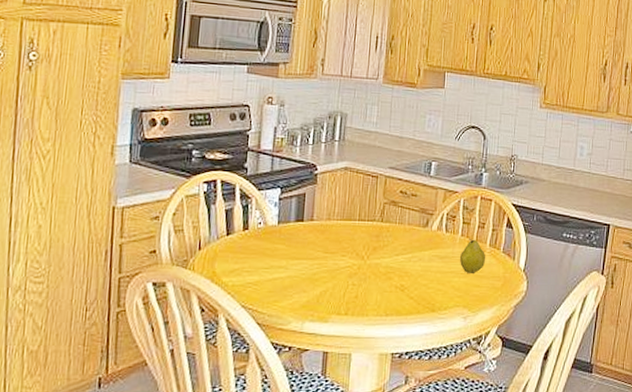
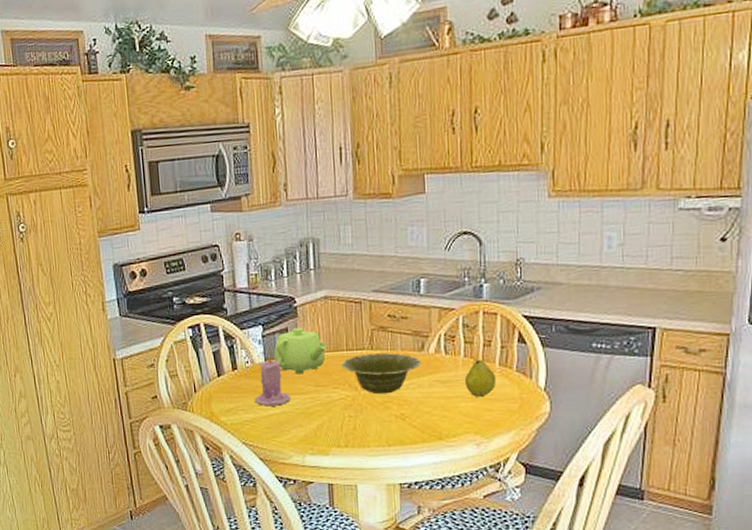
candle: none [261,219,298,270] -> present [254,356,290,406]
teapot: none [287,194,340,240] -> present [273,327,326,375]
dish: none [352,225,425,265] -> present [341,352,422,395]

